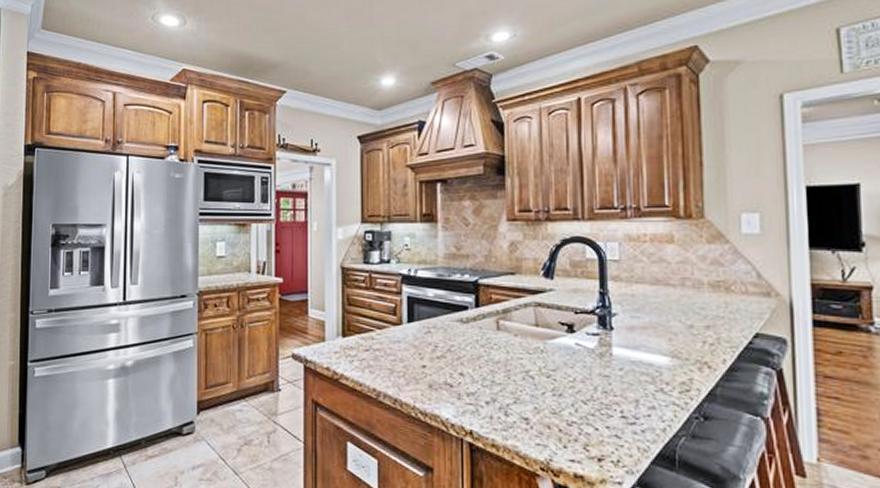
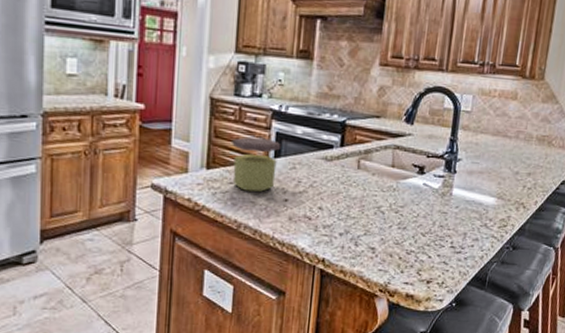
jar: none [365,303,414,358] -> present [232,137,281,192]

